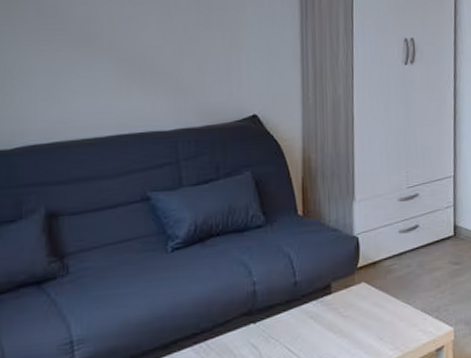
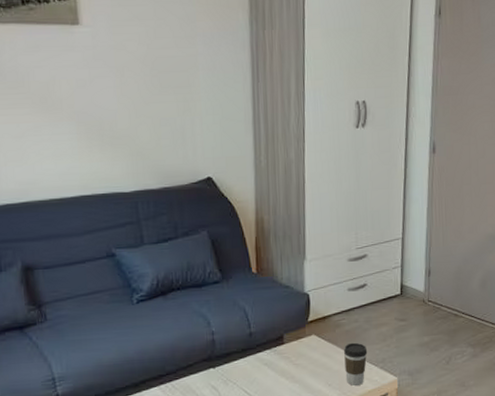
coffee cup: none [395,289,421,339] -> present [343,342,368,386]

